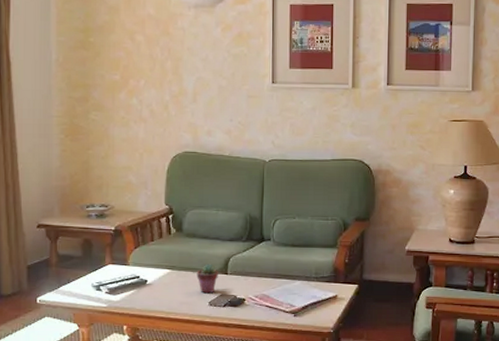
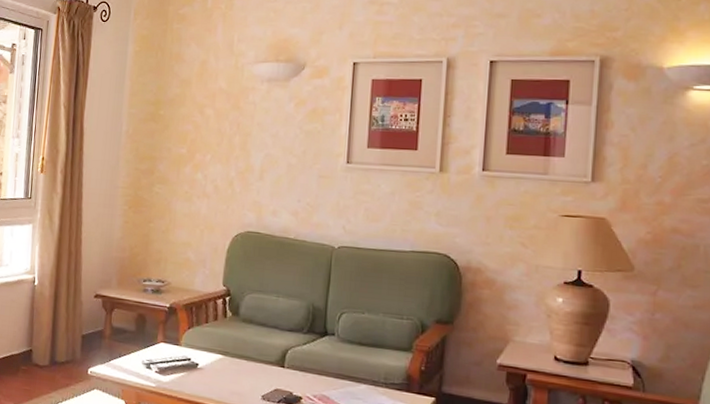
potted succulent: present [196,264,218,294] -> none [250,353,274,386]

